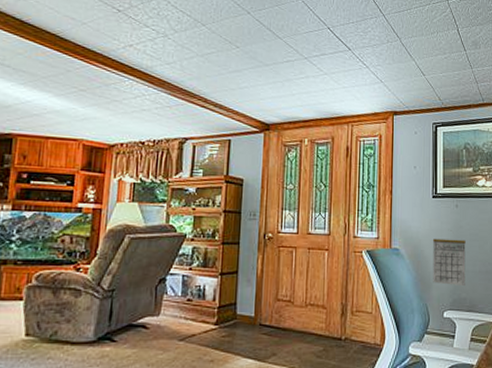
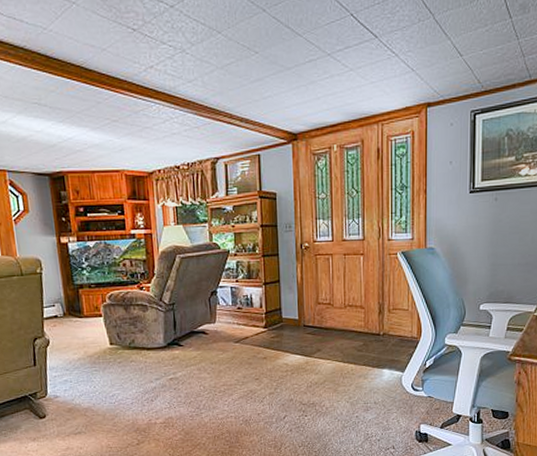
calendar: present [433,230,466,287] -> none [469,225,505,280]

